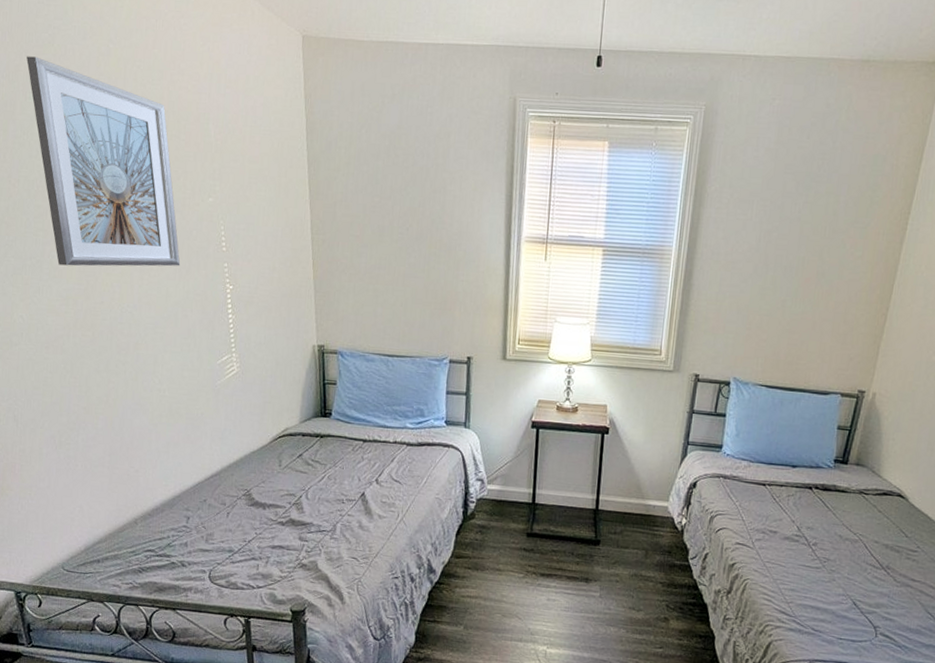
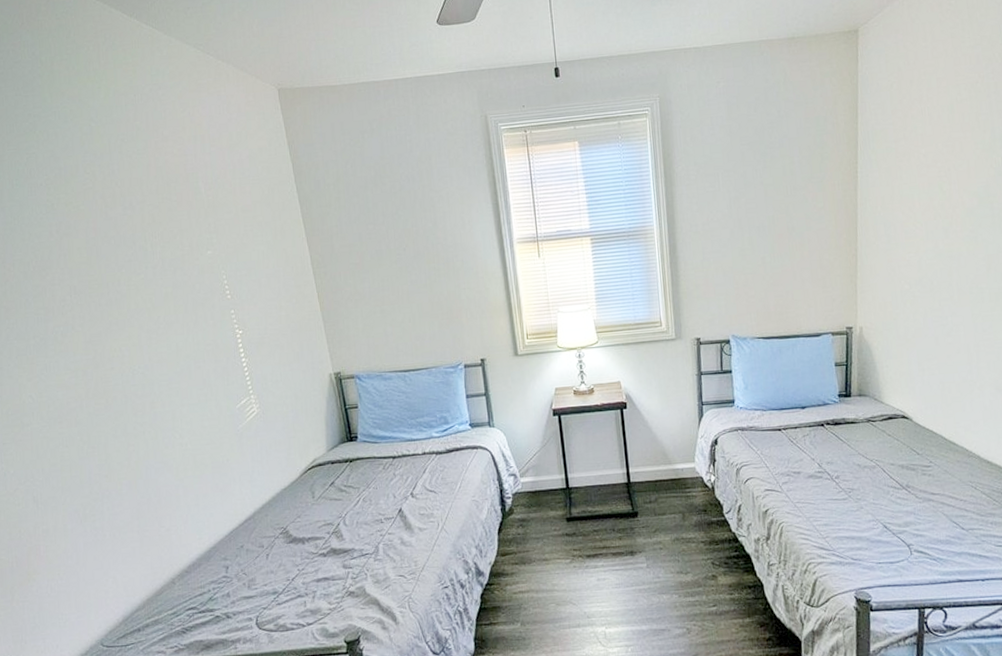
picture frame: present [26,56,181,267] -> none [9,145,187,339]

